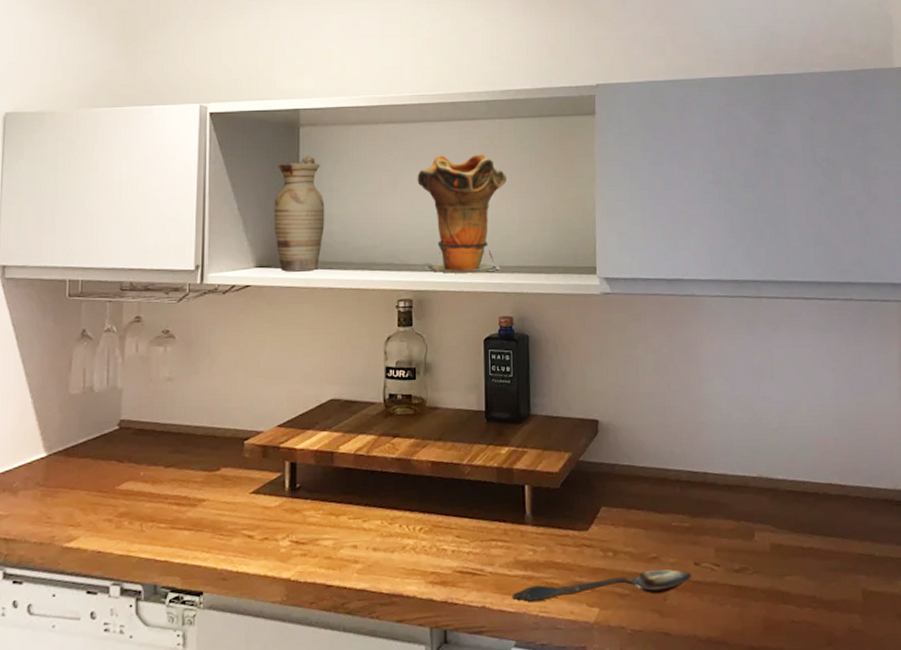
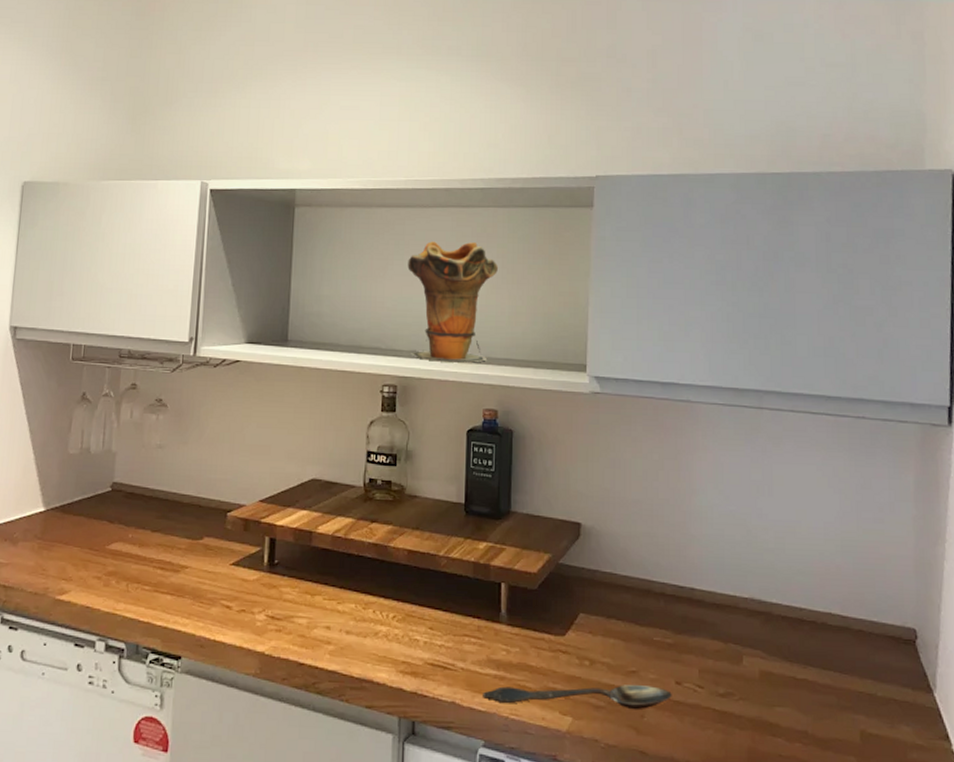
ceramic jug: present [273,155,325,272] -> none [265,235,316,350]

